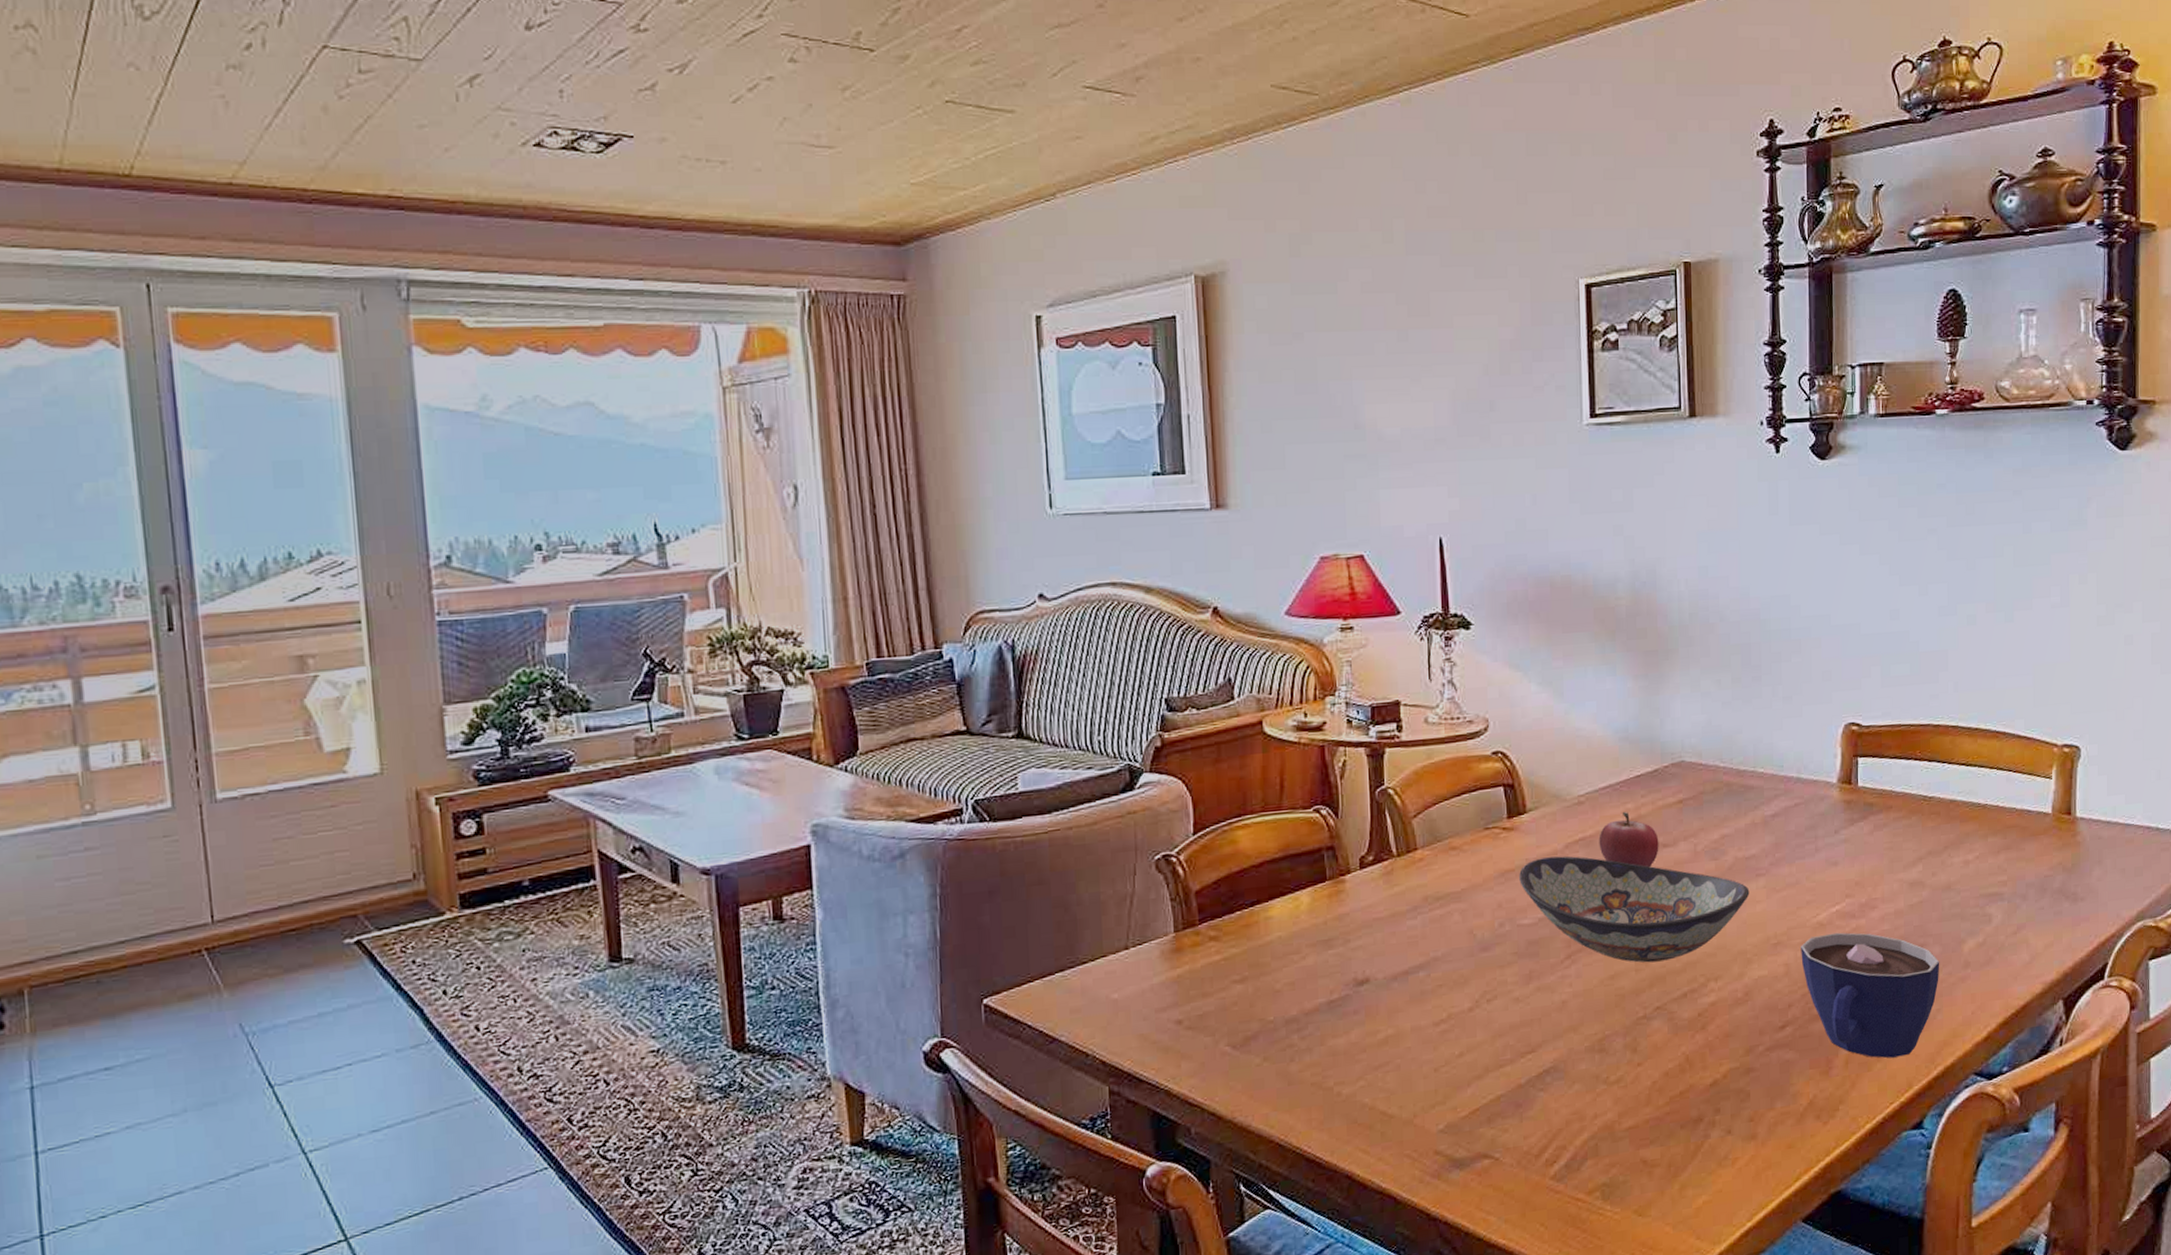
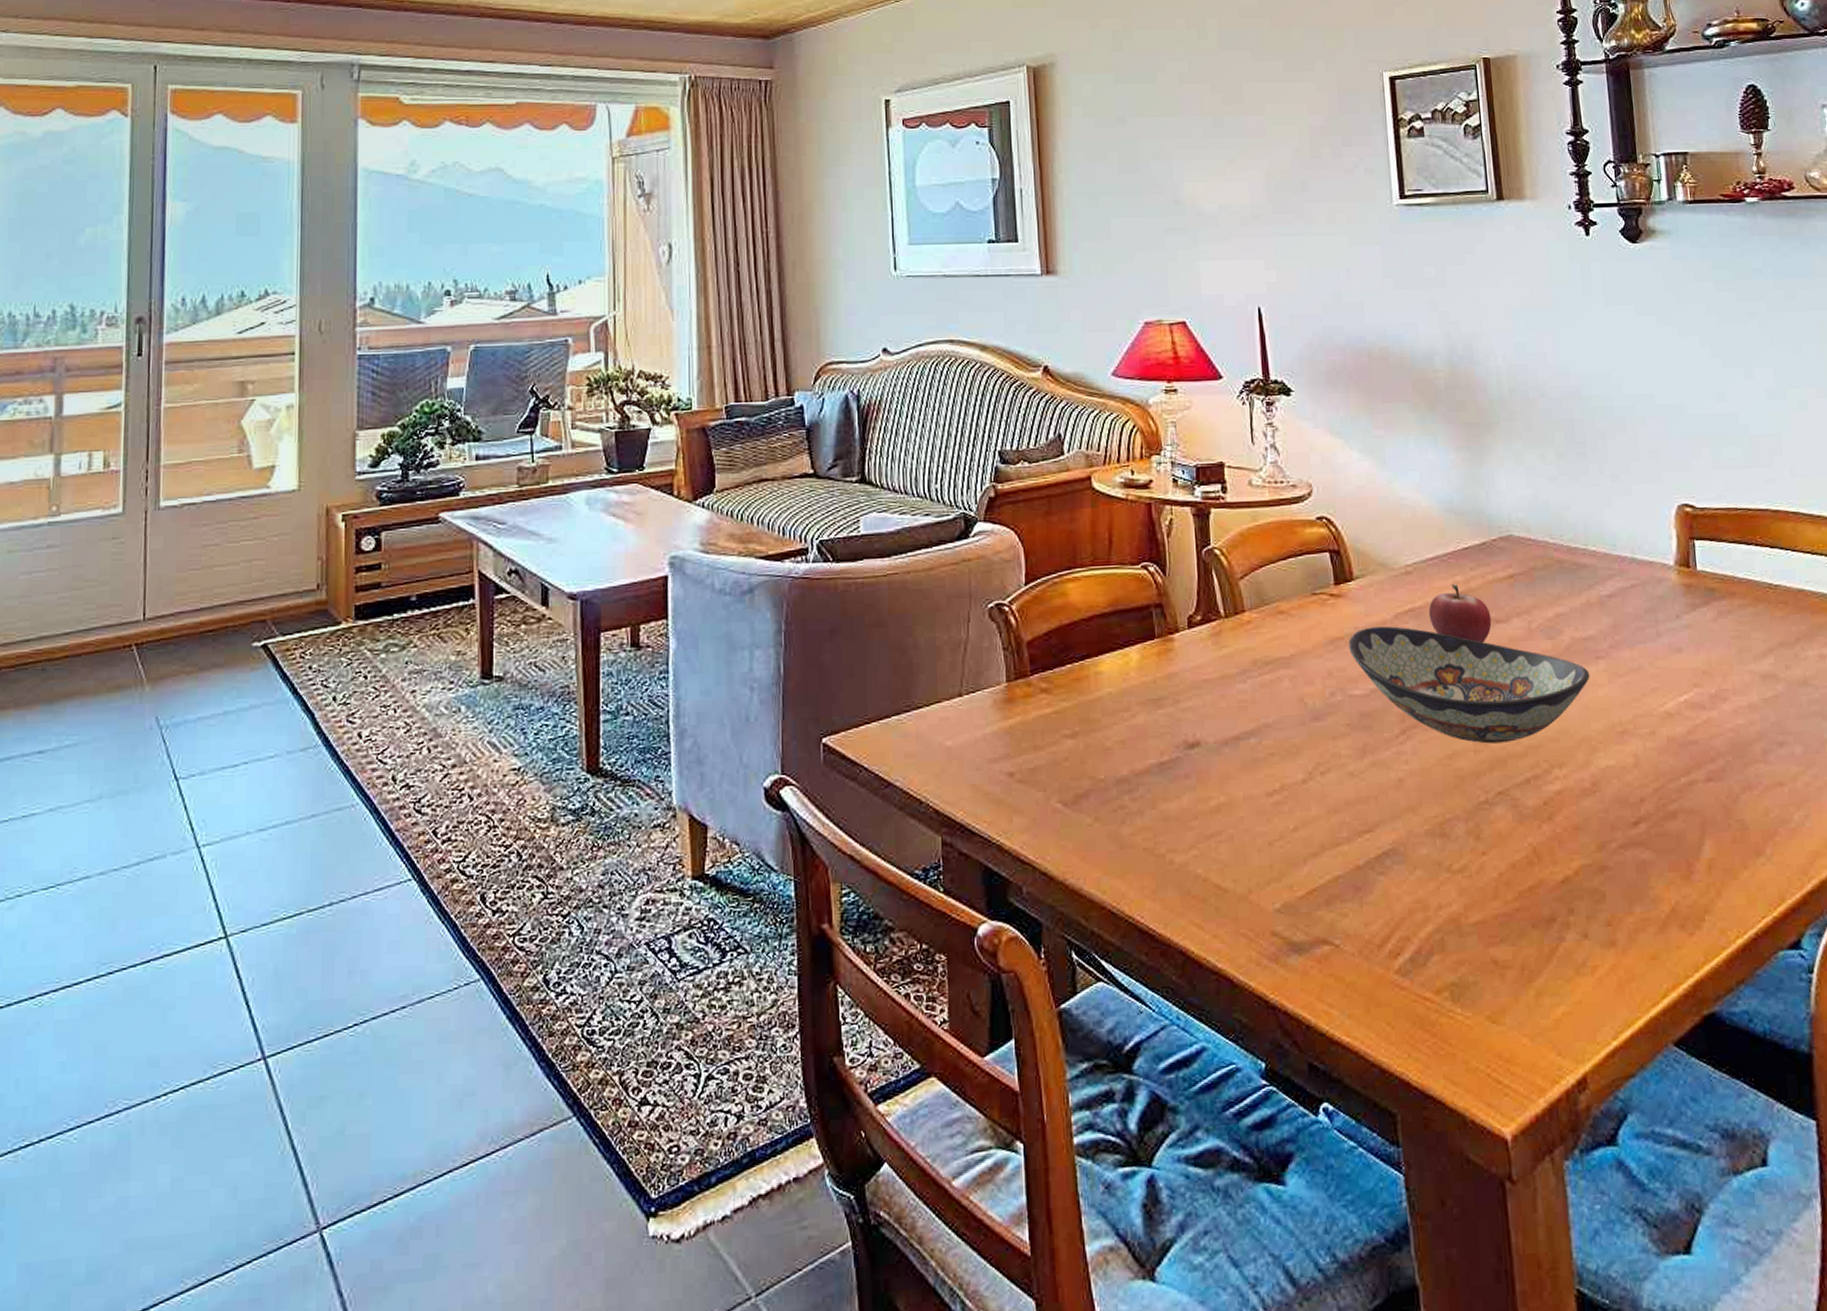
cup: present [1801,932,1940,1058] -> none [1649,724,1804,866]

